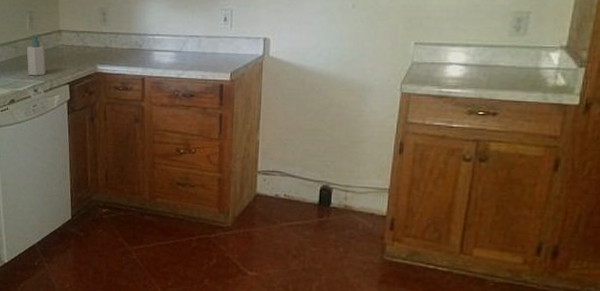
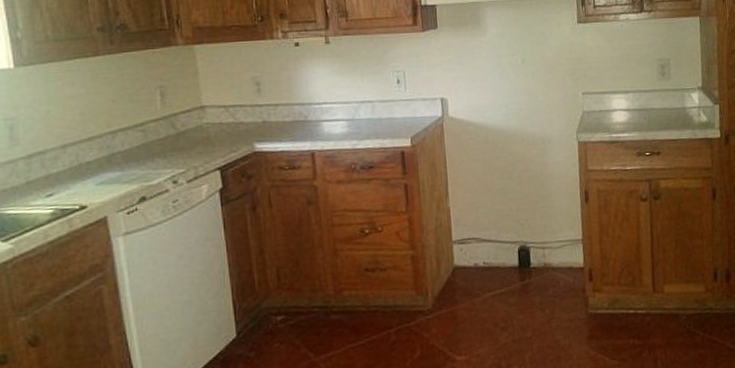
soap bottle: present [26,35,46,76] -> none [158,113,188,165]

